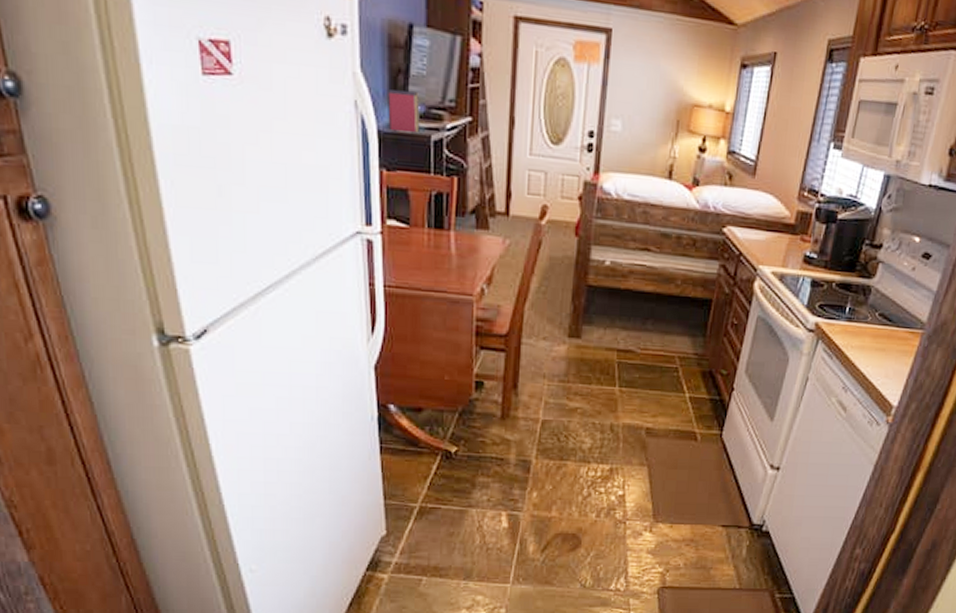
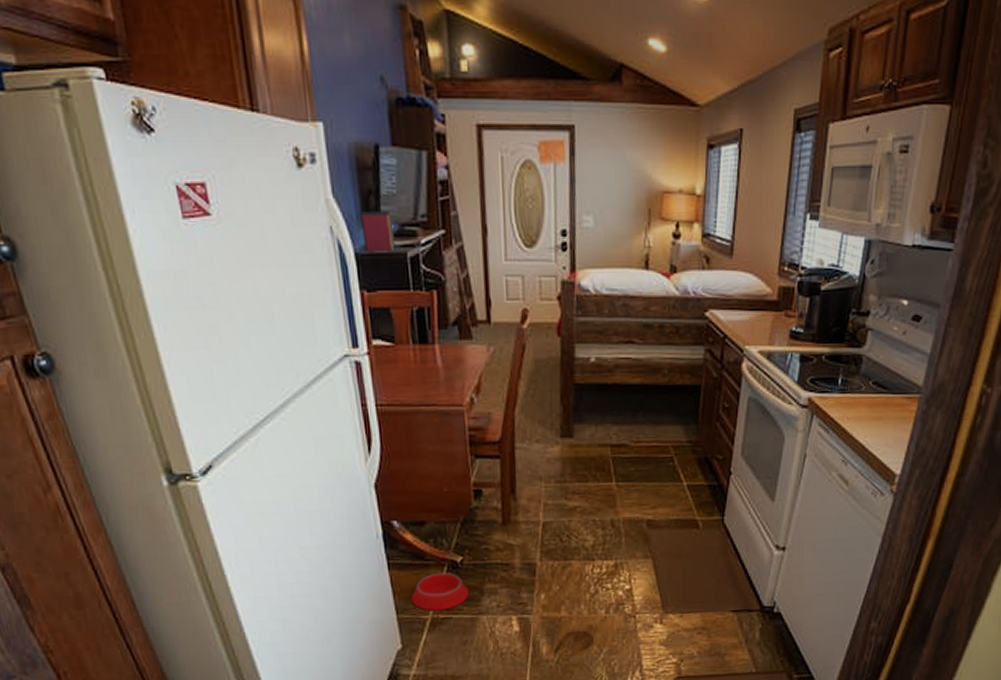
pet bowl: none [400,461,462,500] -> present [410,572,470,611]

